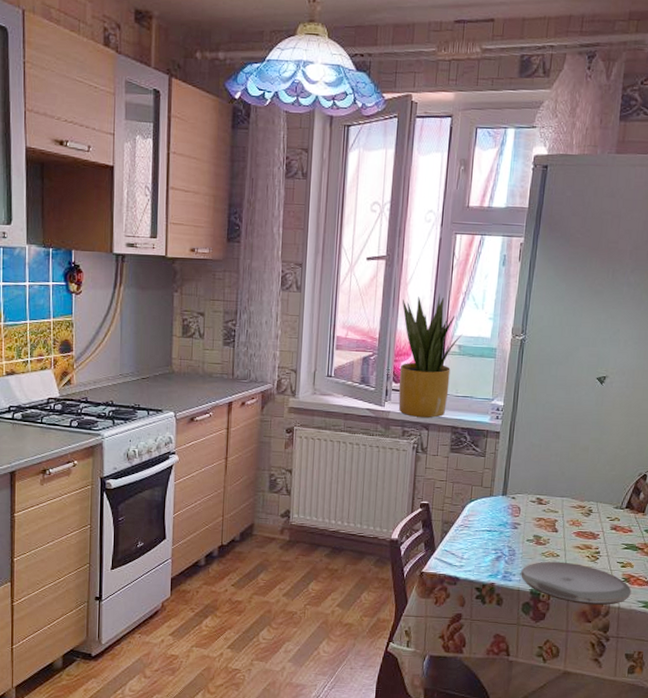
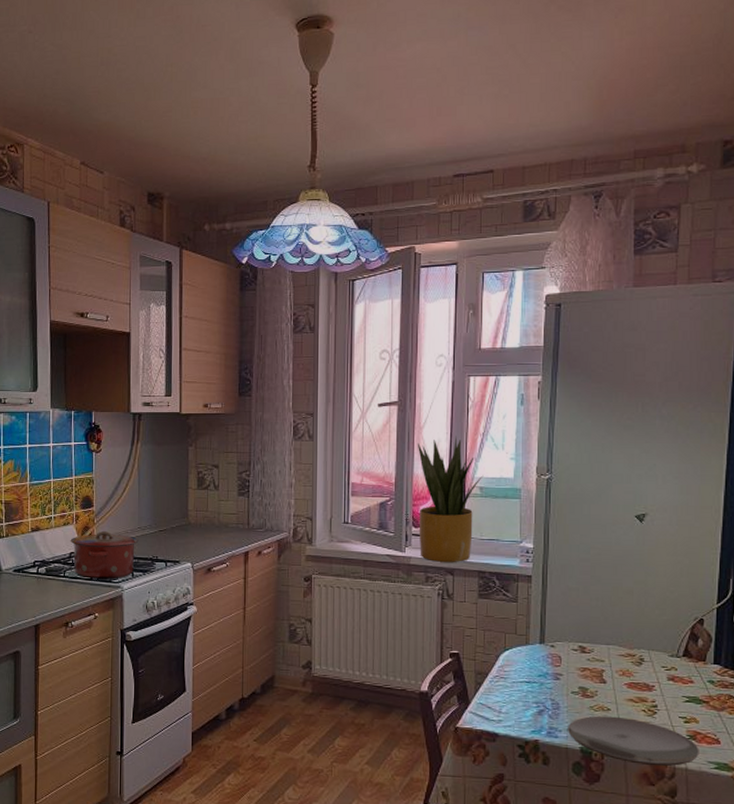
casserole: none [48,377,120,428] -> present [70,531,139,580]

